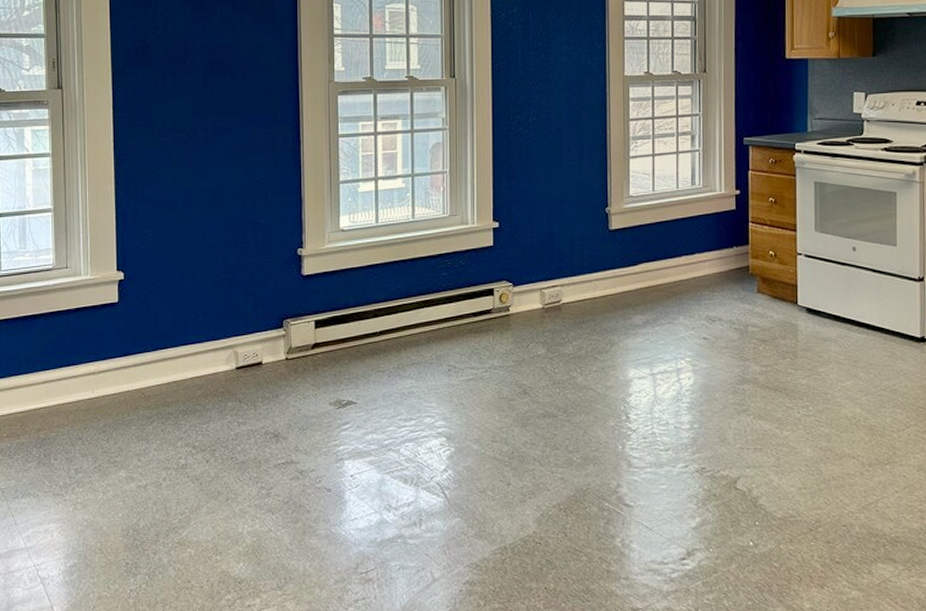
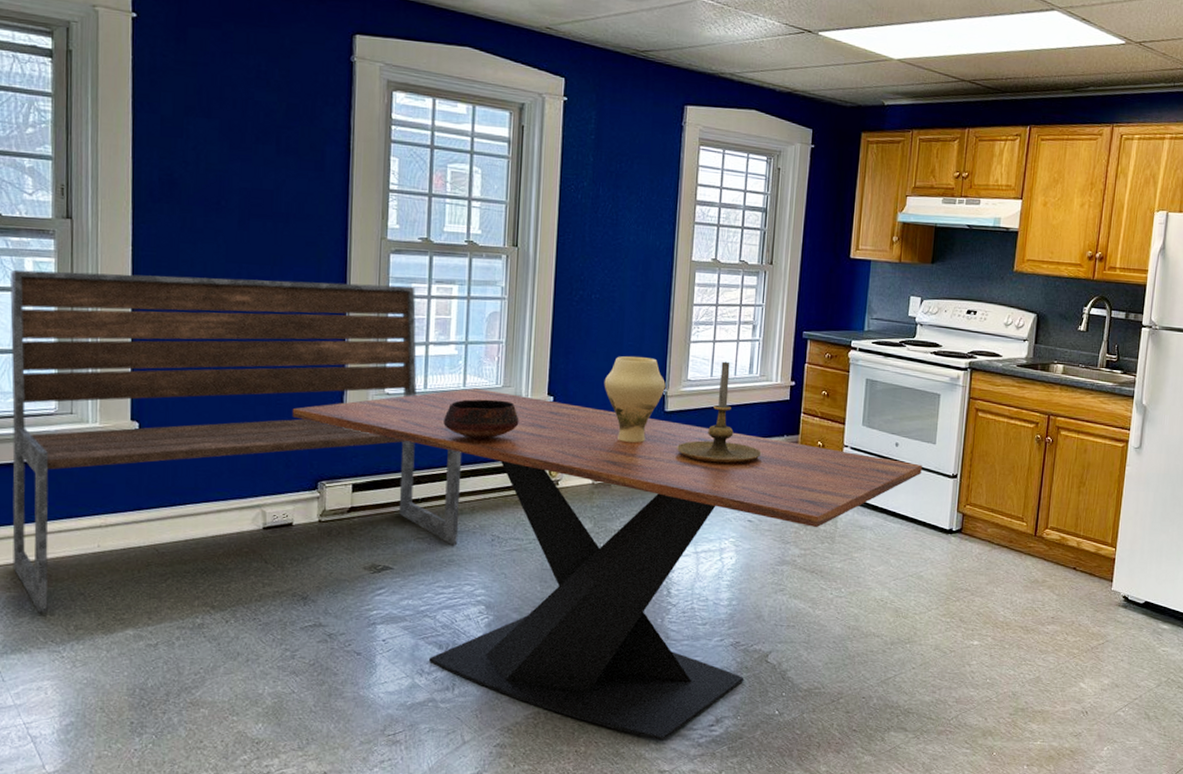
bench: none [13,124,416,459] -> present [9,269,462,614]
dining table: none [257,219,884,576] -> present [292,388,922,741]
bowl: none [396,229,467,268] -> present [443,399,519,439]
vase: none [547,176,608,265] -> present [604,356,666,443]
candle holder: none [623,174,712,280] -> present [676,361,762,464]

